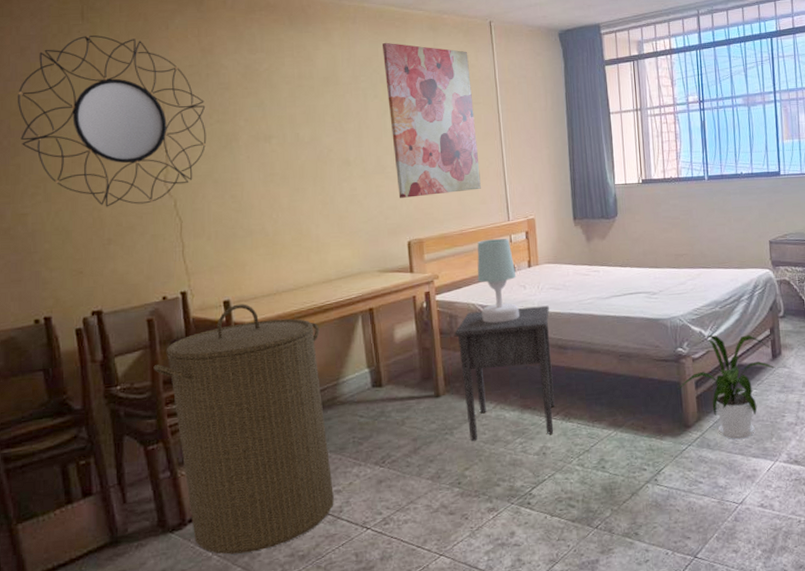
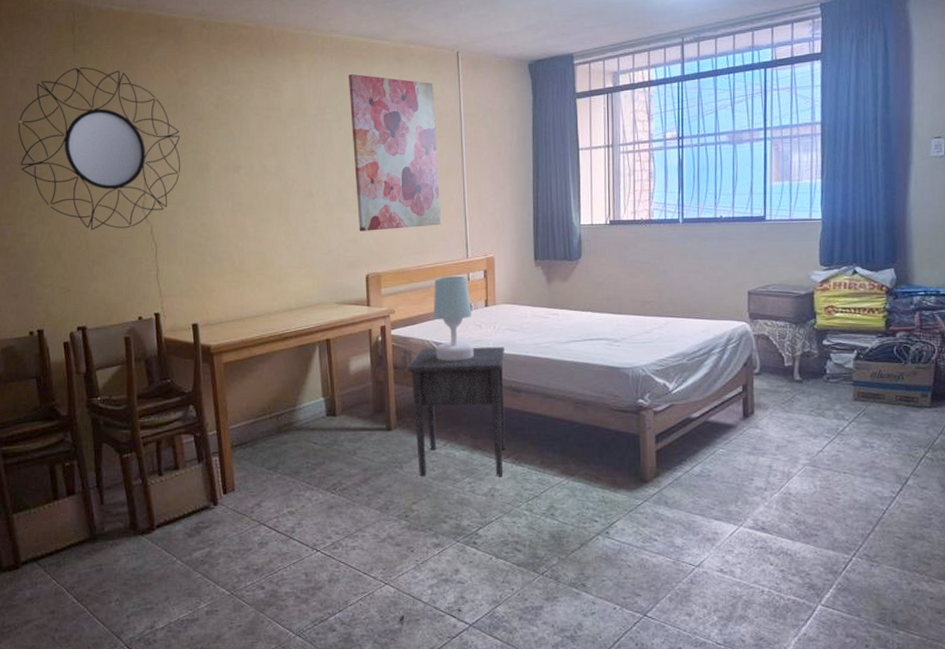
laundry hamper: present [153,304,334,555] -> none [129,328,287,561]
house plant: present [677,334,776,440] -> none [635,387,746,500]

